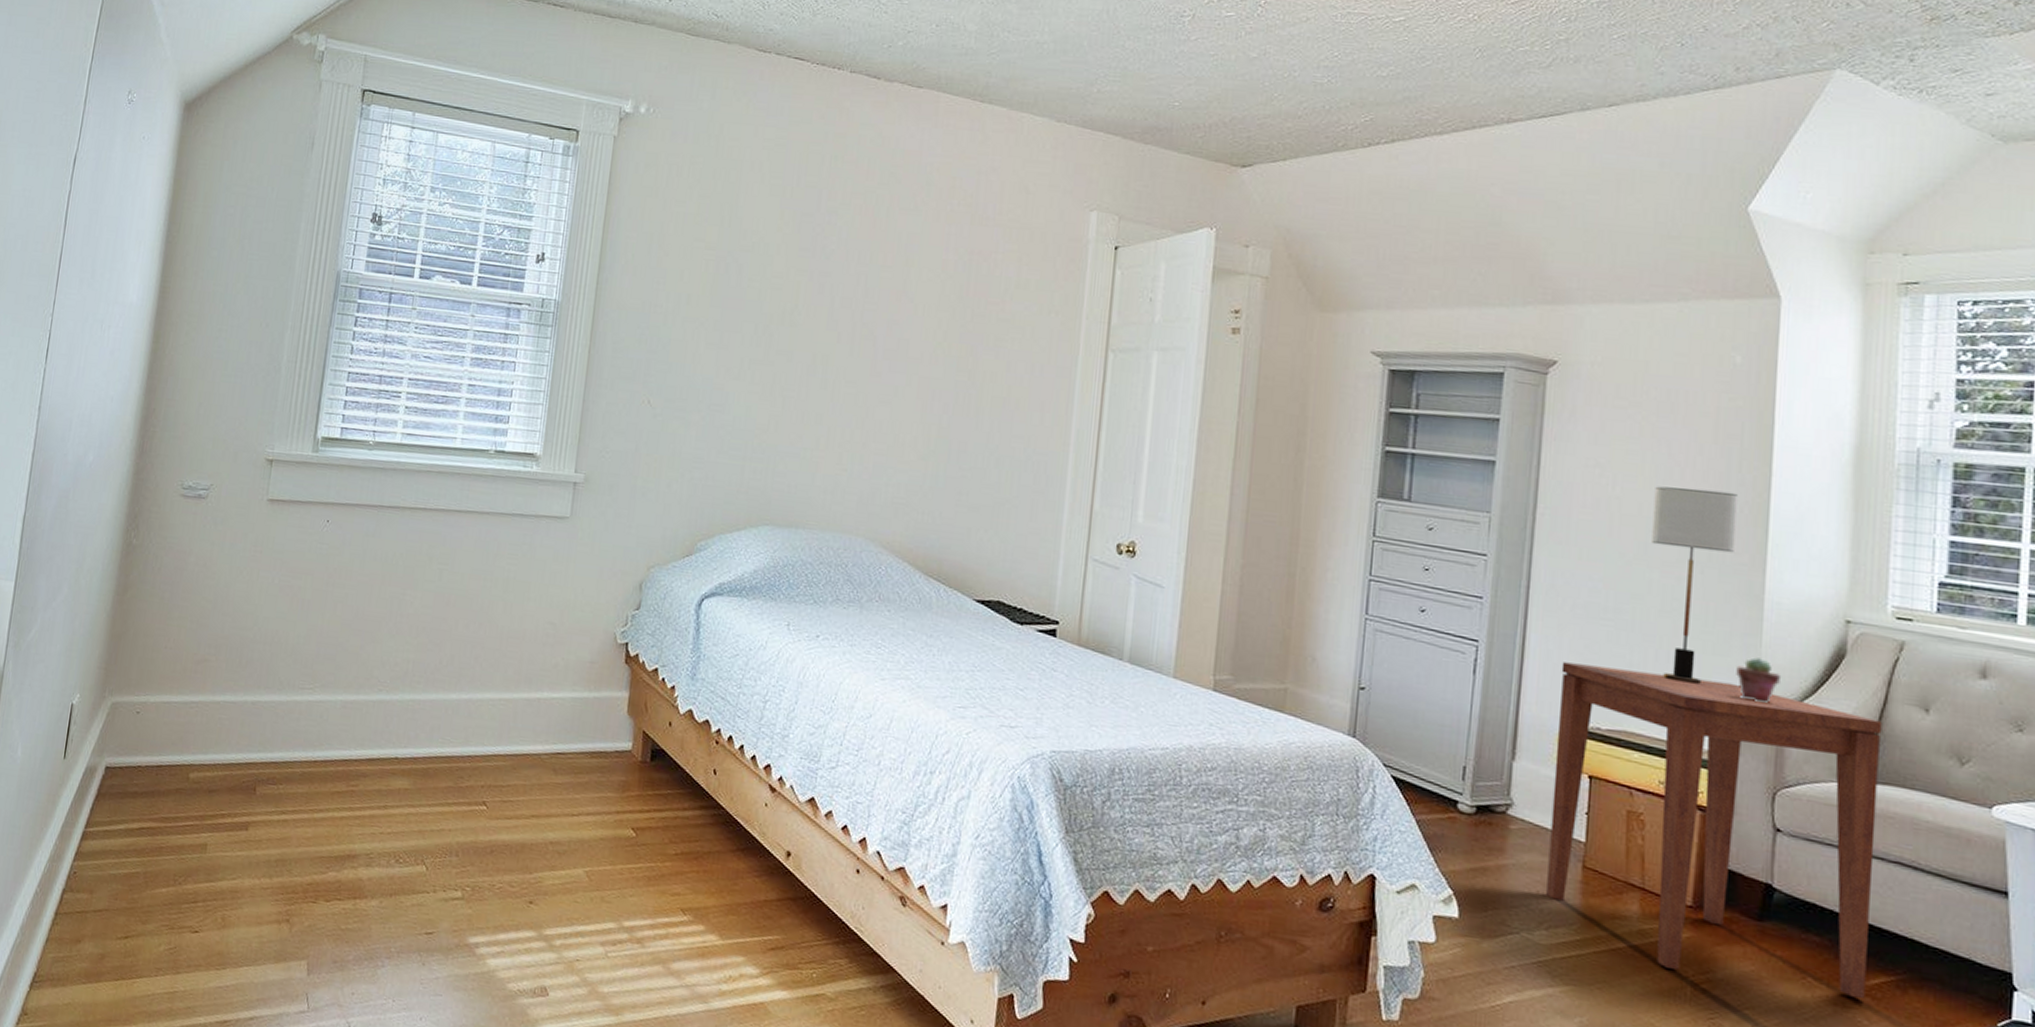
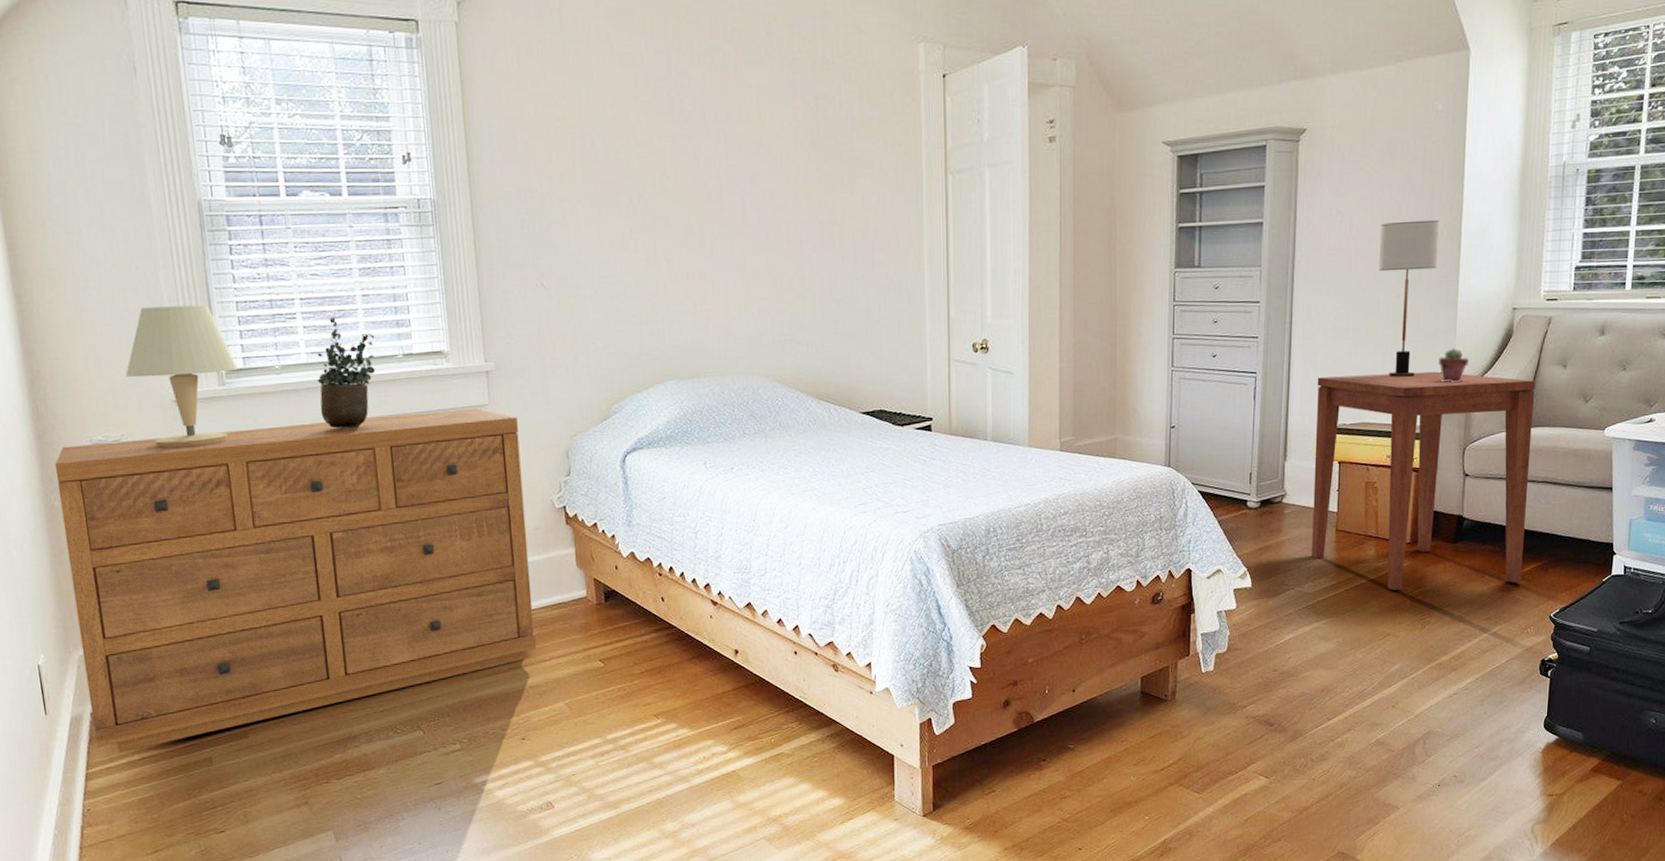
dresser: none [101,486,596,818] -> present [54,408,537,753]
table lamp: none [230,364,335,510] -> present [125,305,238,448]
potted plant: none [401,402,472,518] -> present [317,317,376,429]

